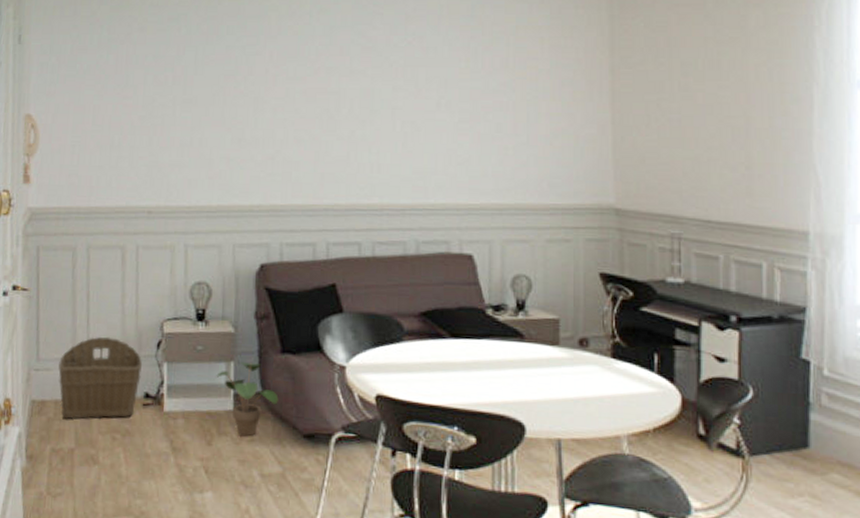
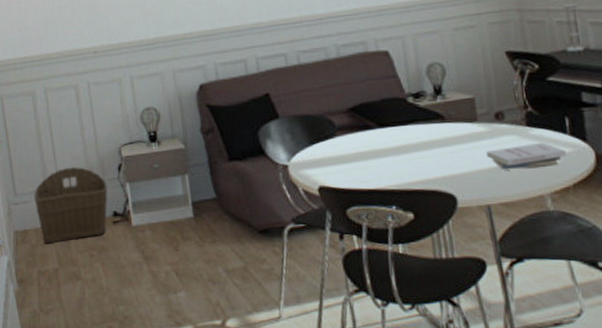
potted plant: present [215,362,279,437] -> none [173,172,233,239]
books: none [564,377,651,405] -> present [486,142,567,170]

